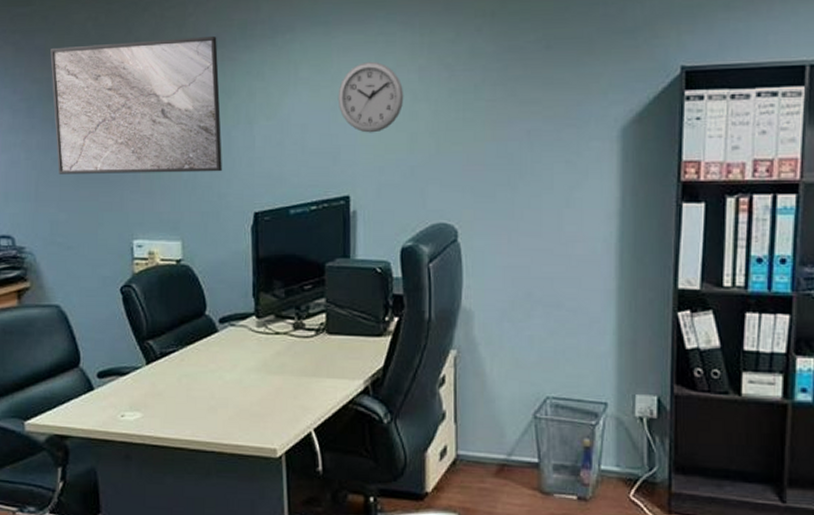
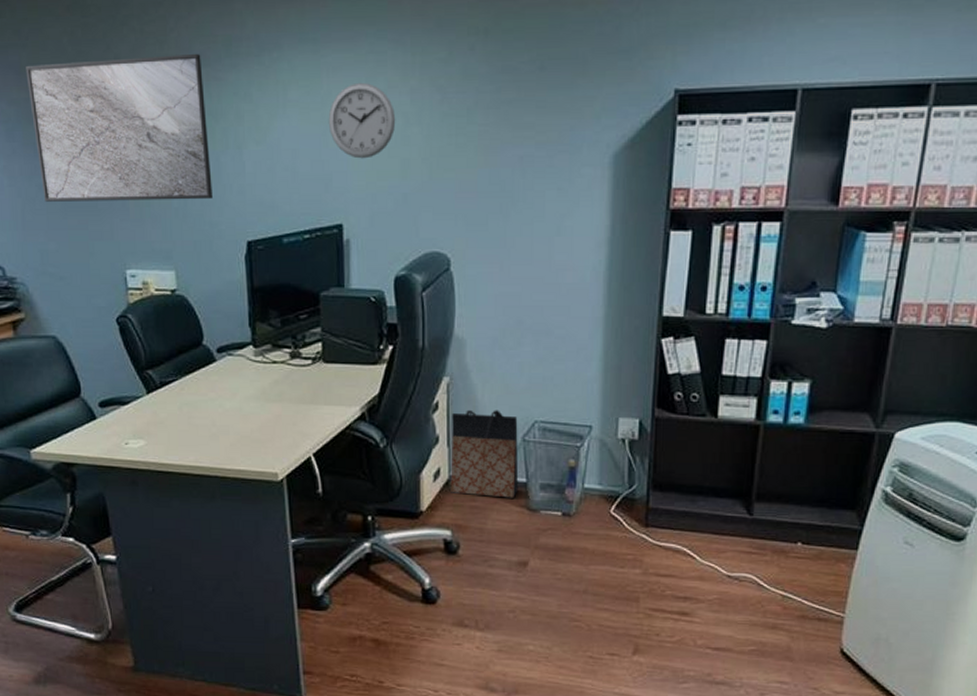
bag: none [457,384,530,480] -> present [450,409,519,498]

